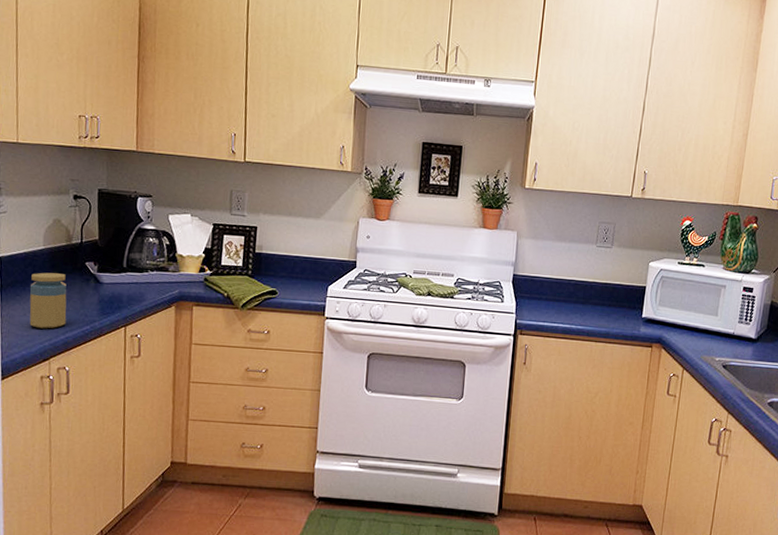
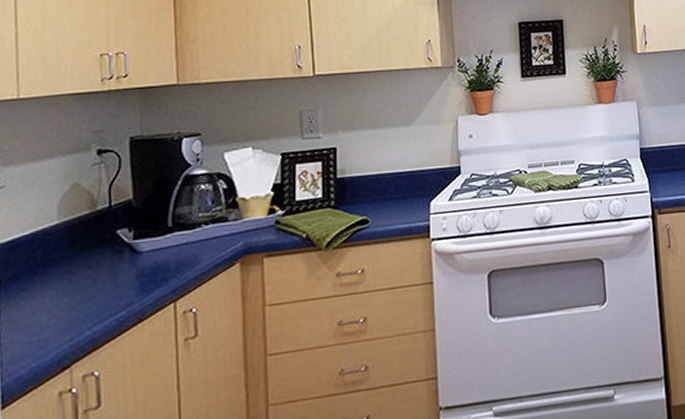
jar: present [29,272,67,329] -> none [39,250,93,328]

